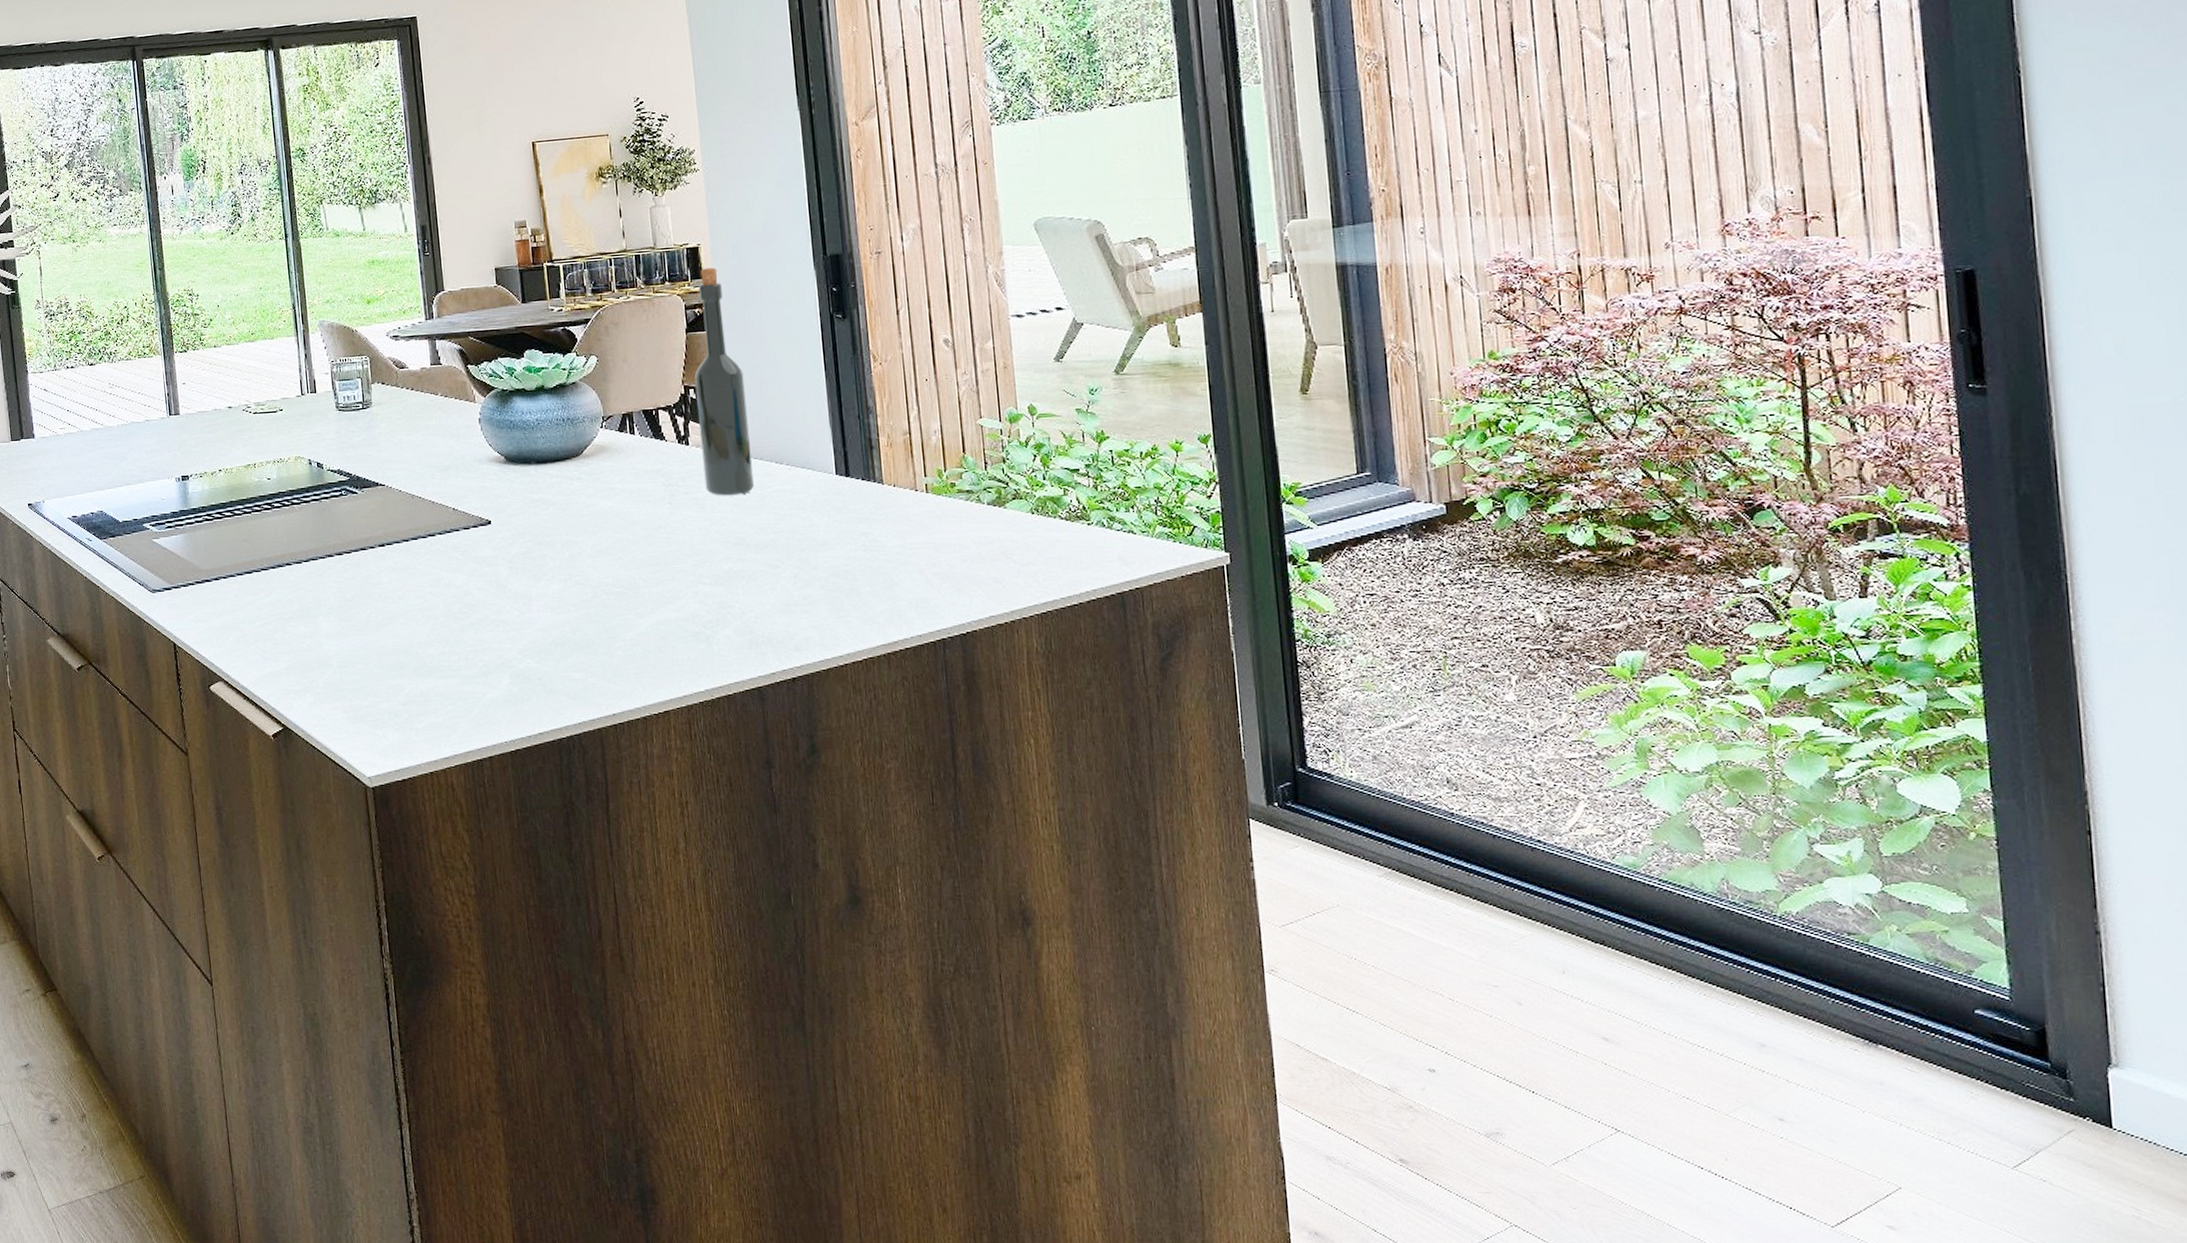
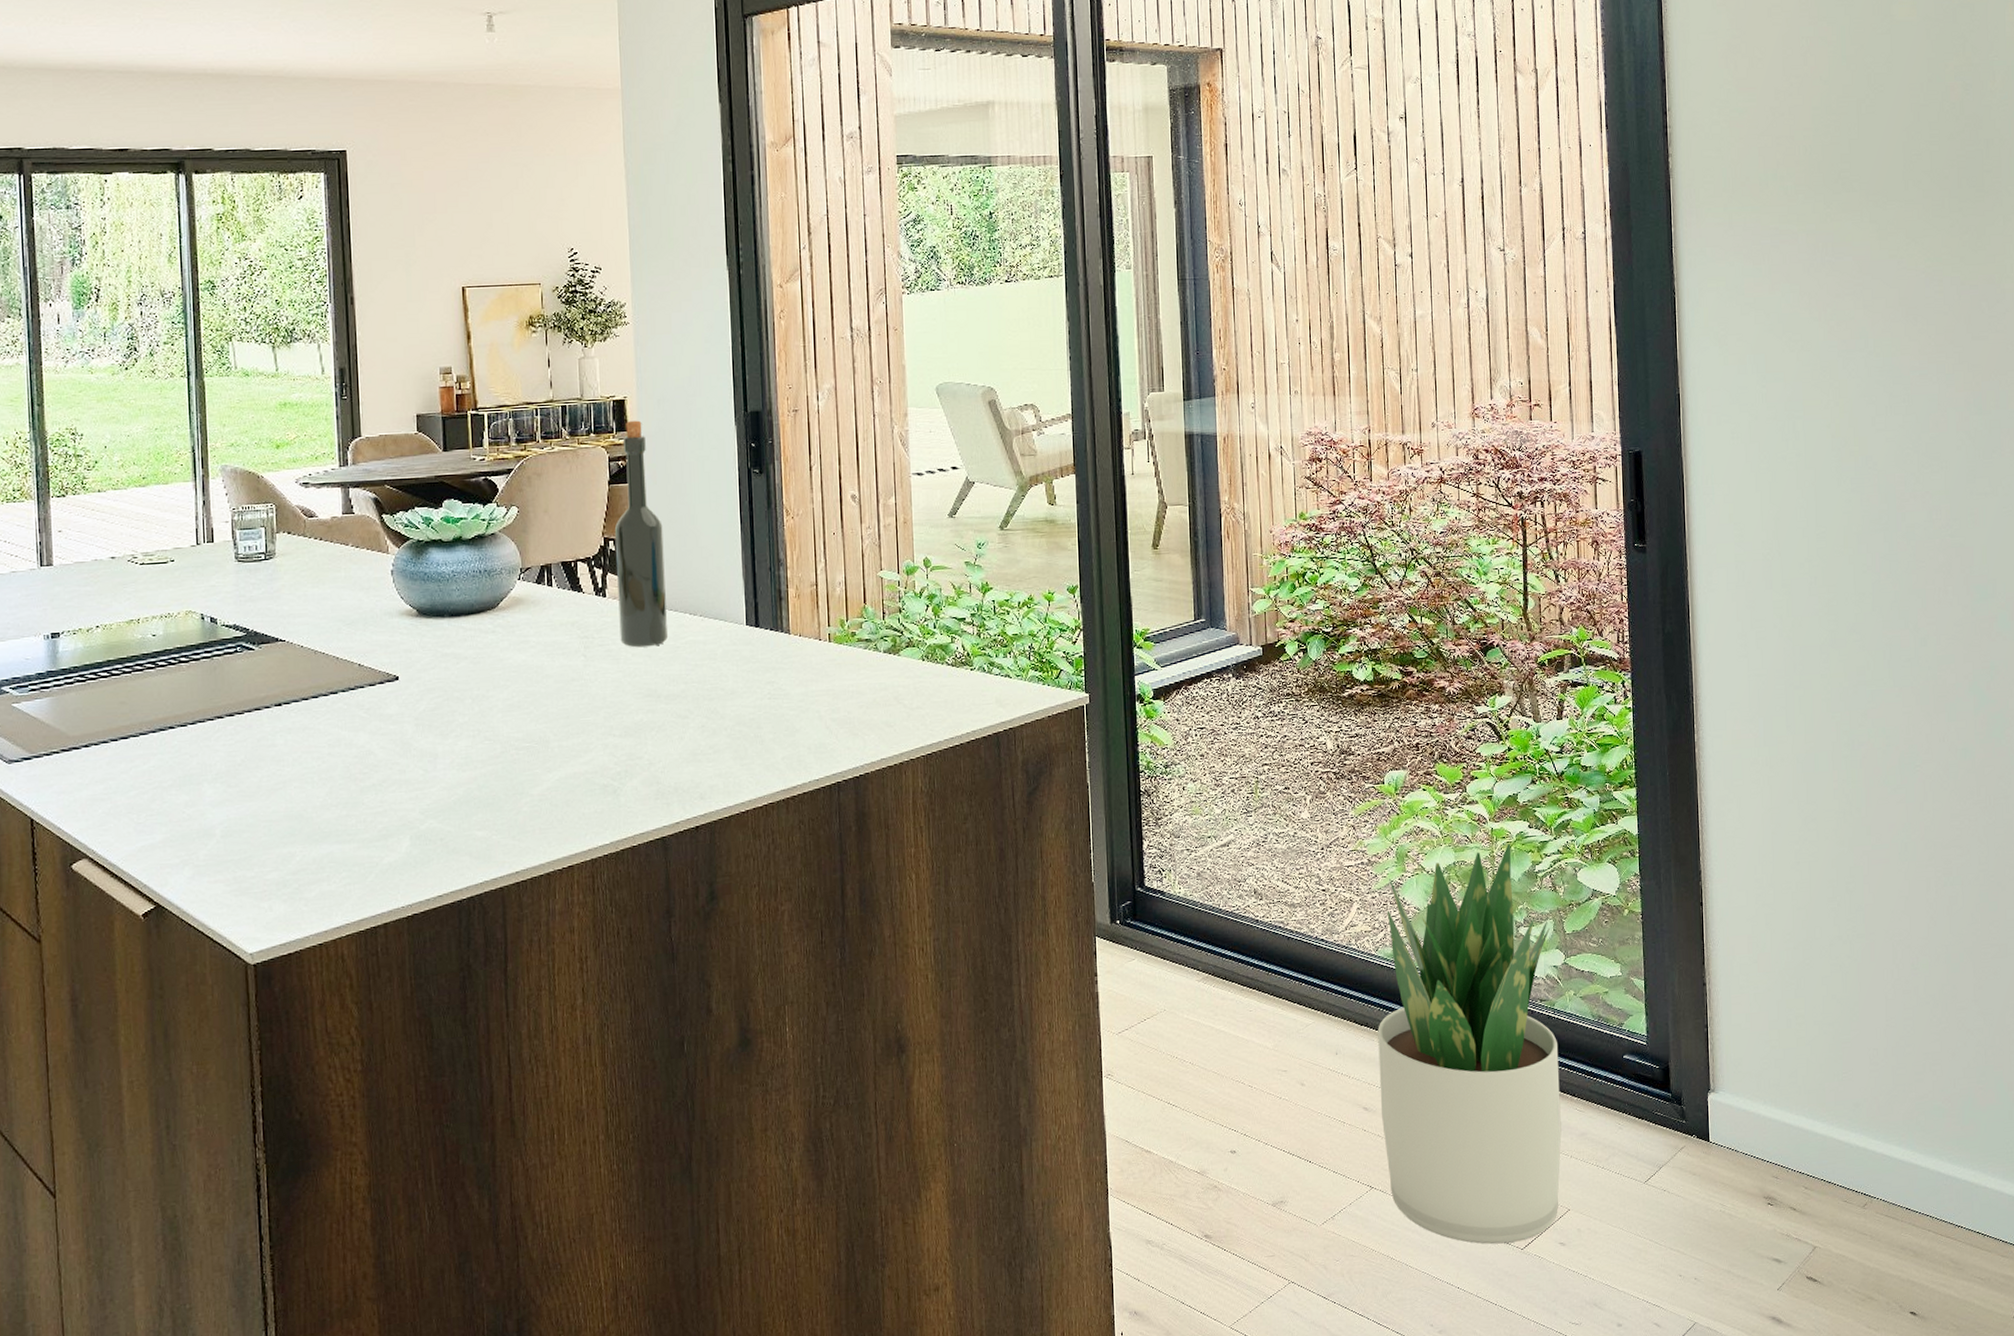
planter: none [1618,744,1886,1217] -> present [1378,844,1562,1244]

